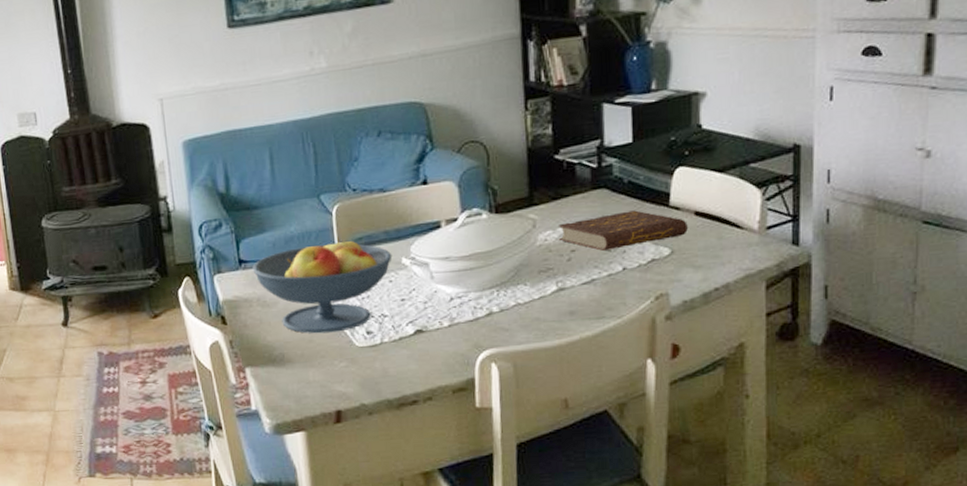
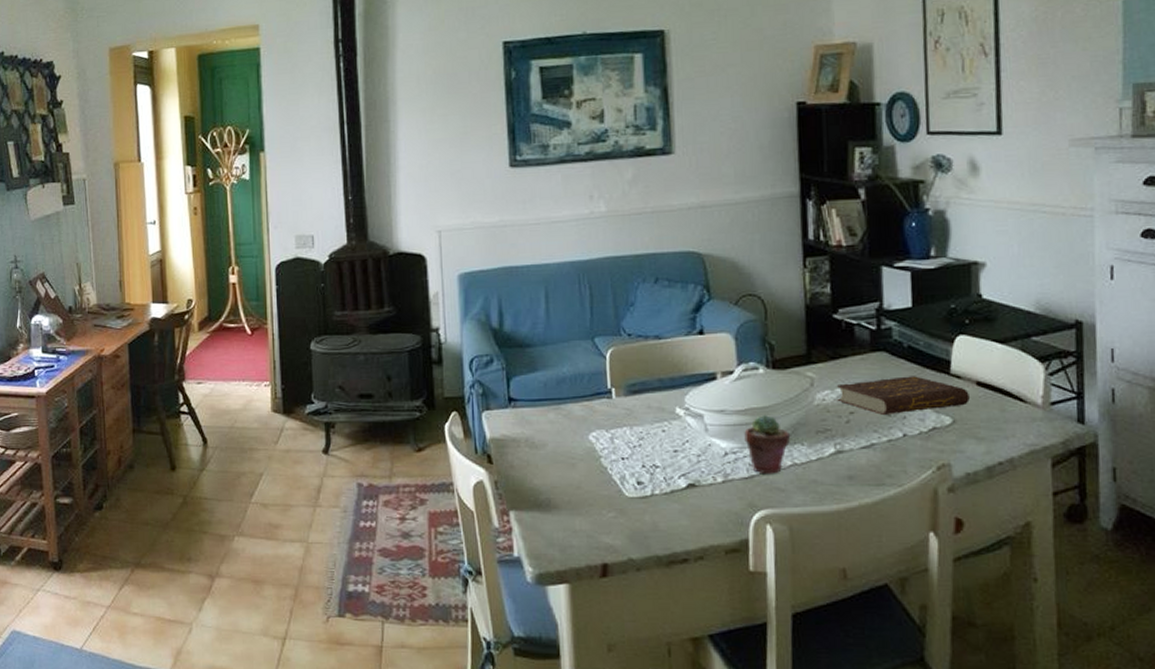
fruit bowl: present [252,236,393,334] -> none [522,380,666,480]
potted succulent: none [469,258,514,316] -> present [744,414,791,474]

